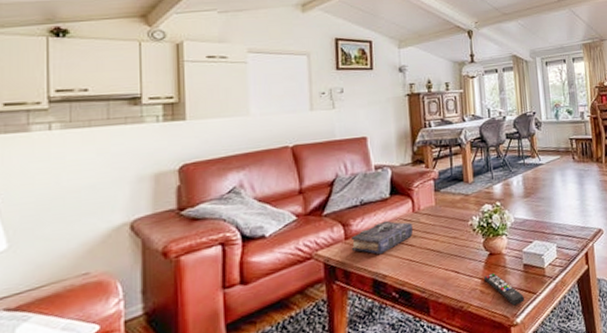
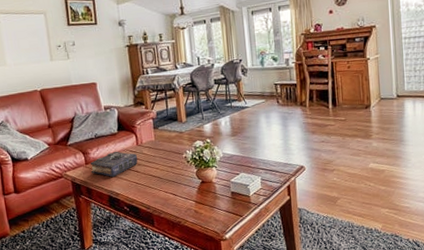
remote control: present [484,273,525,306] -> none [198,197,233,225]

